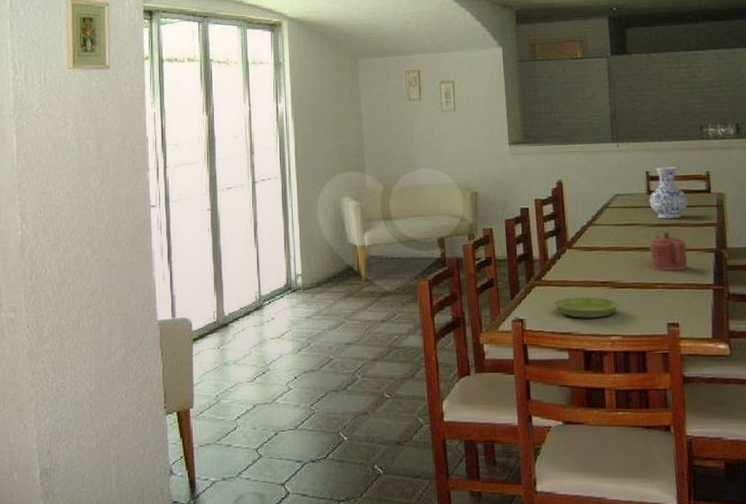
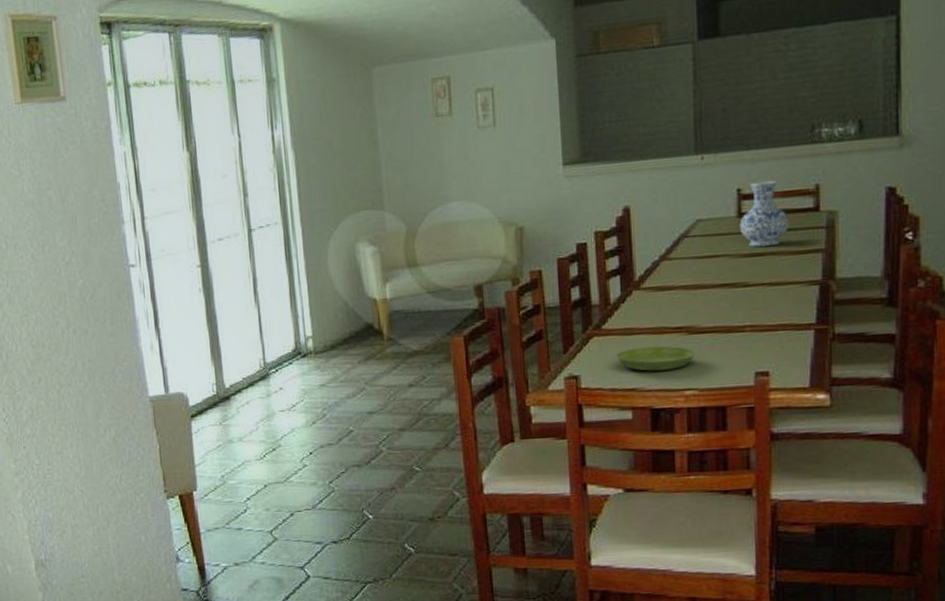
teapot: present [649,230,687,271] -> none [736,261,784,311]

